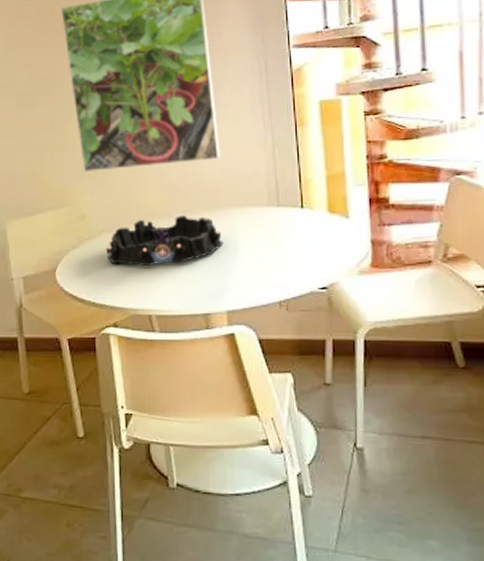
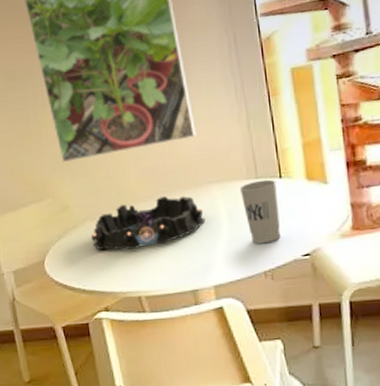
cup: none [260,208,298,273] -> present [239,179,281,244]

